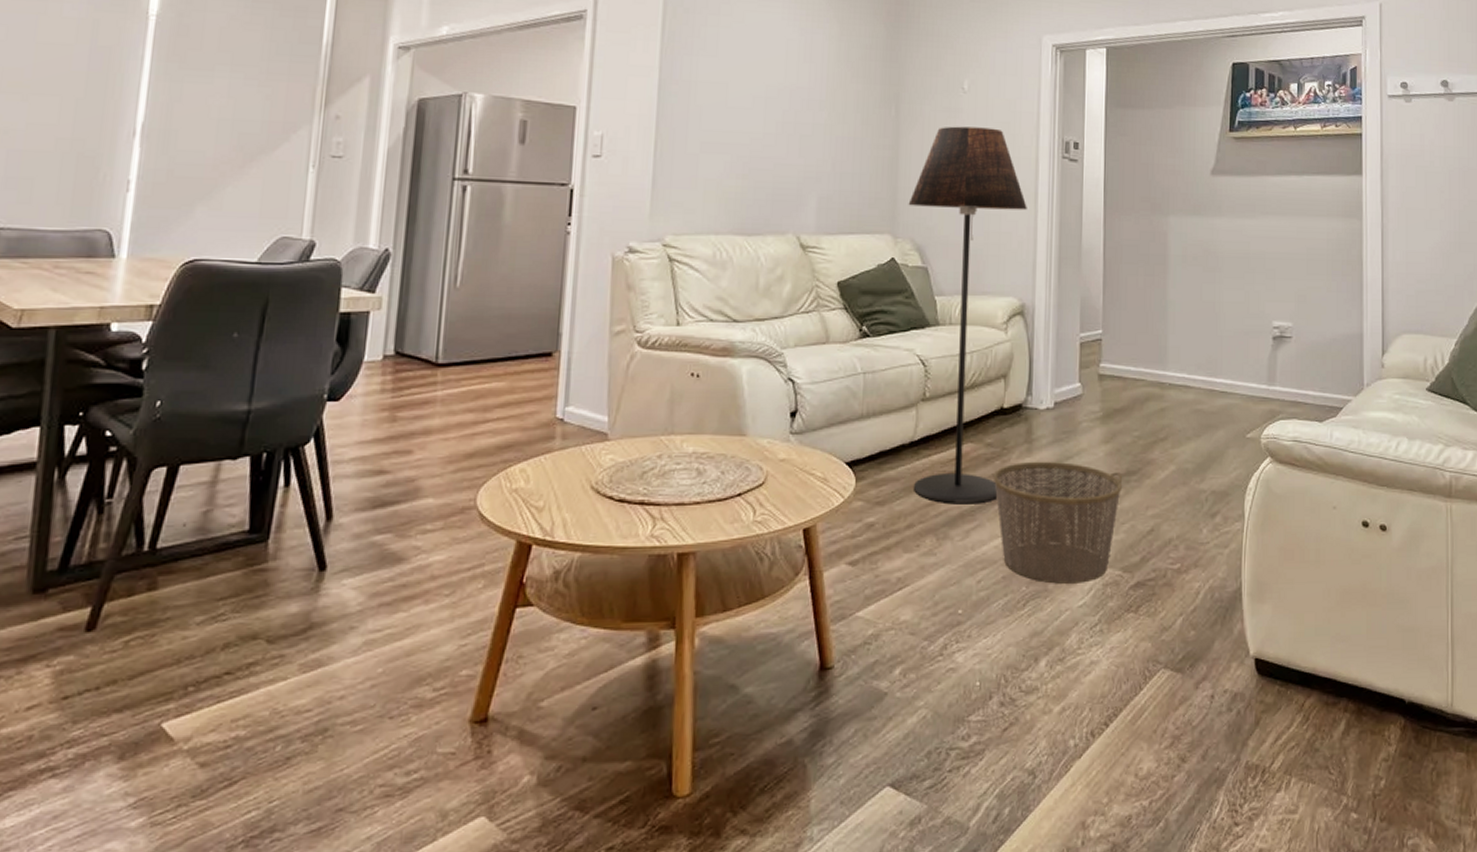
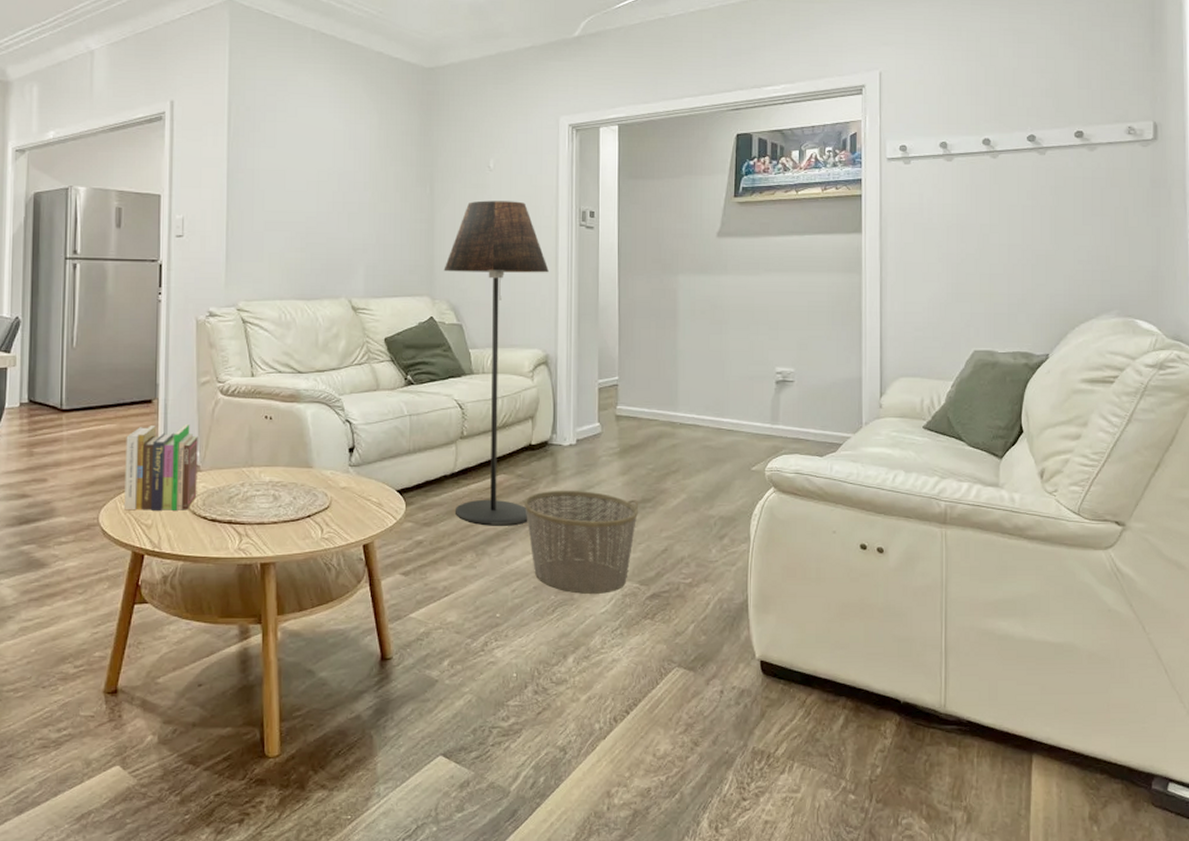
books: none [510,383,608,490] -> present [124,424,198,511]

